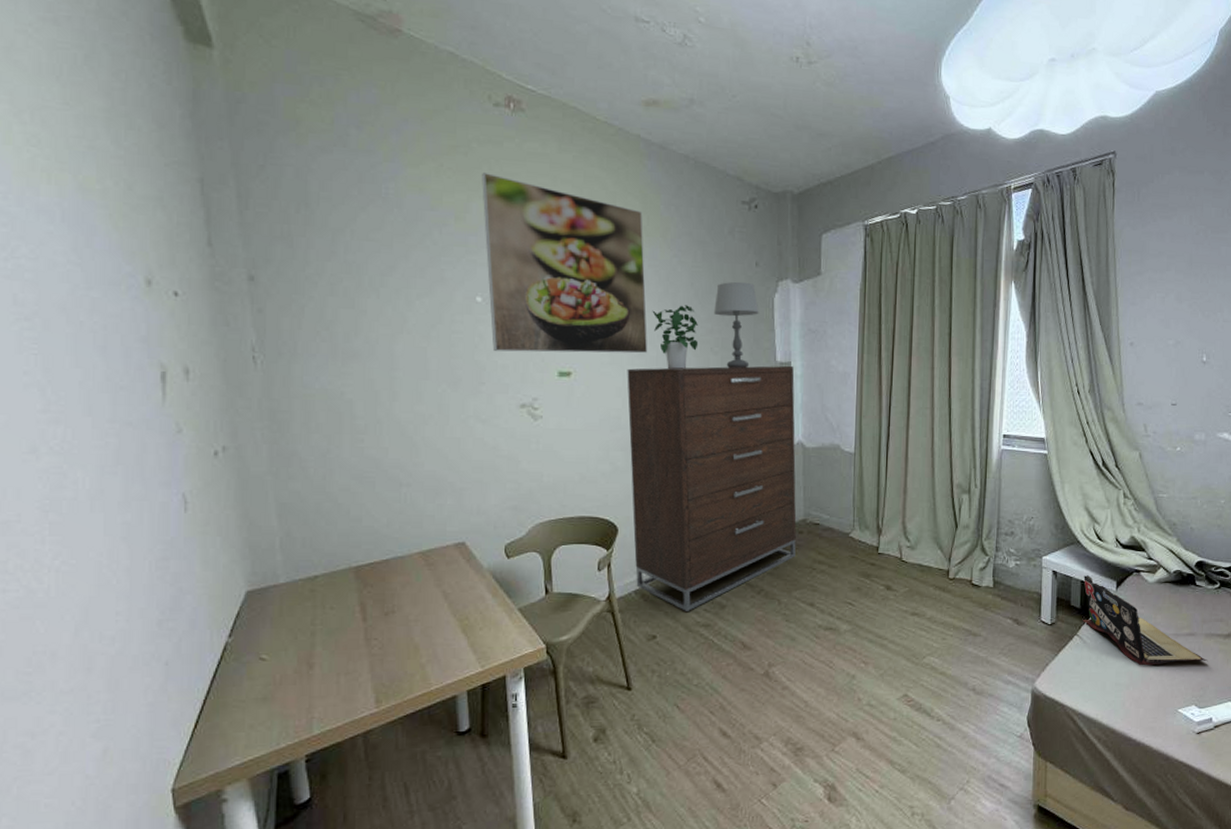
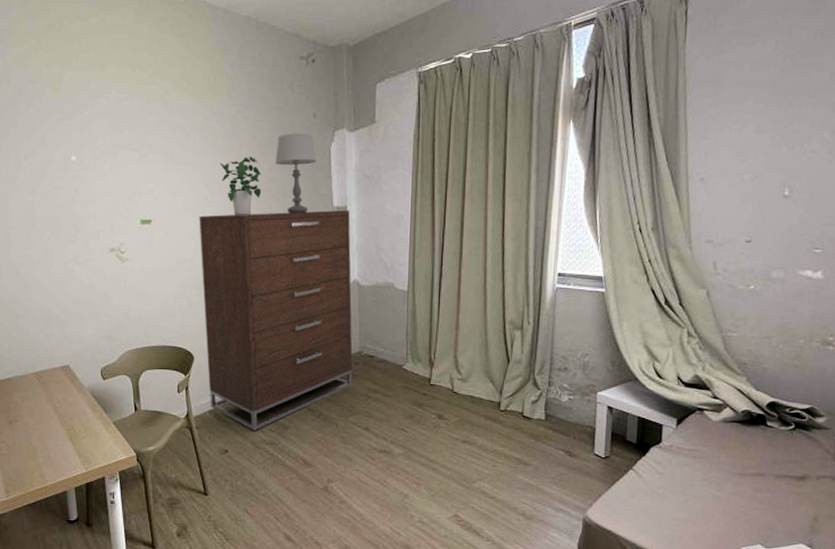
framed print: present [482,173,648,354] -> none [73,46,217,203]
laptop: present [1082,575,1208,666] -> none [638,412,778,503]

